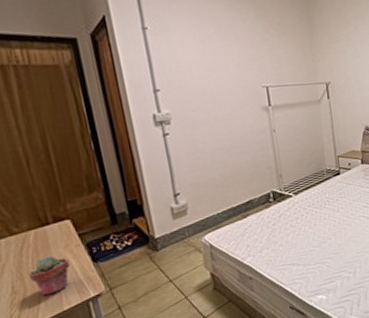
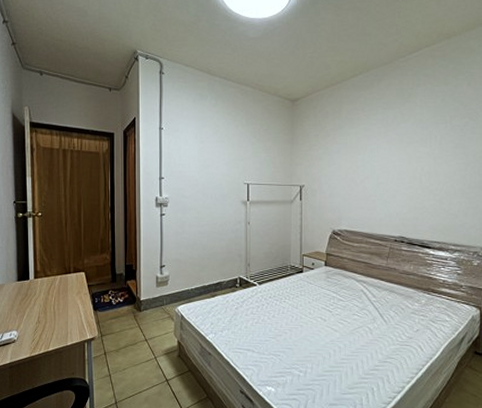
potted succulent: present [28,255,70,296] -> none [50,298,78,329]

